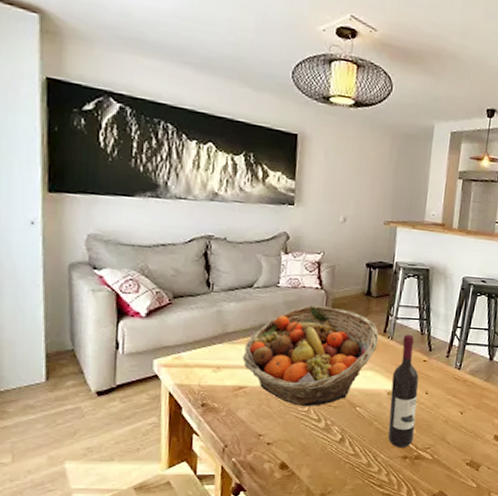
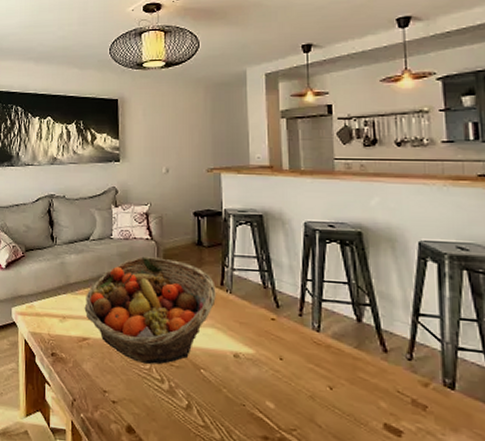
wine bottle: present [388,334,419,448] -> none [236,287,273,426]

